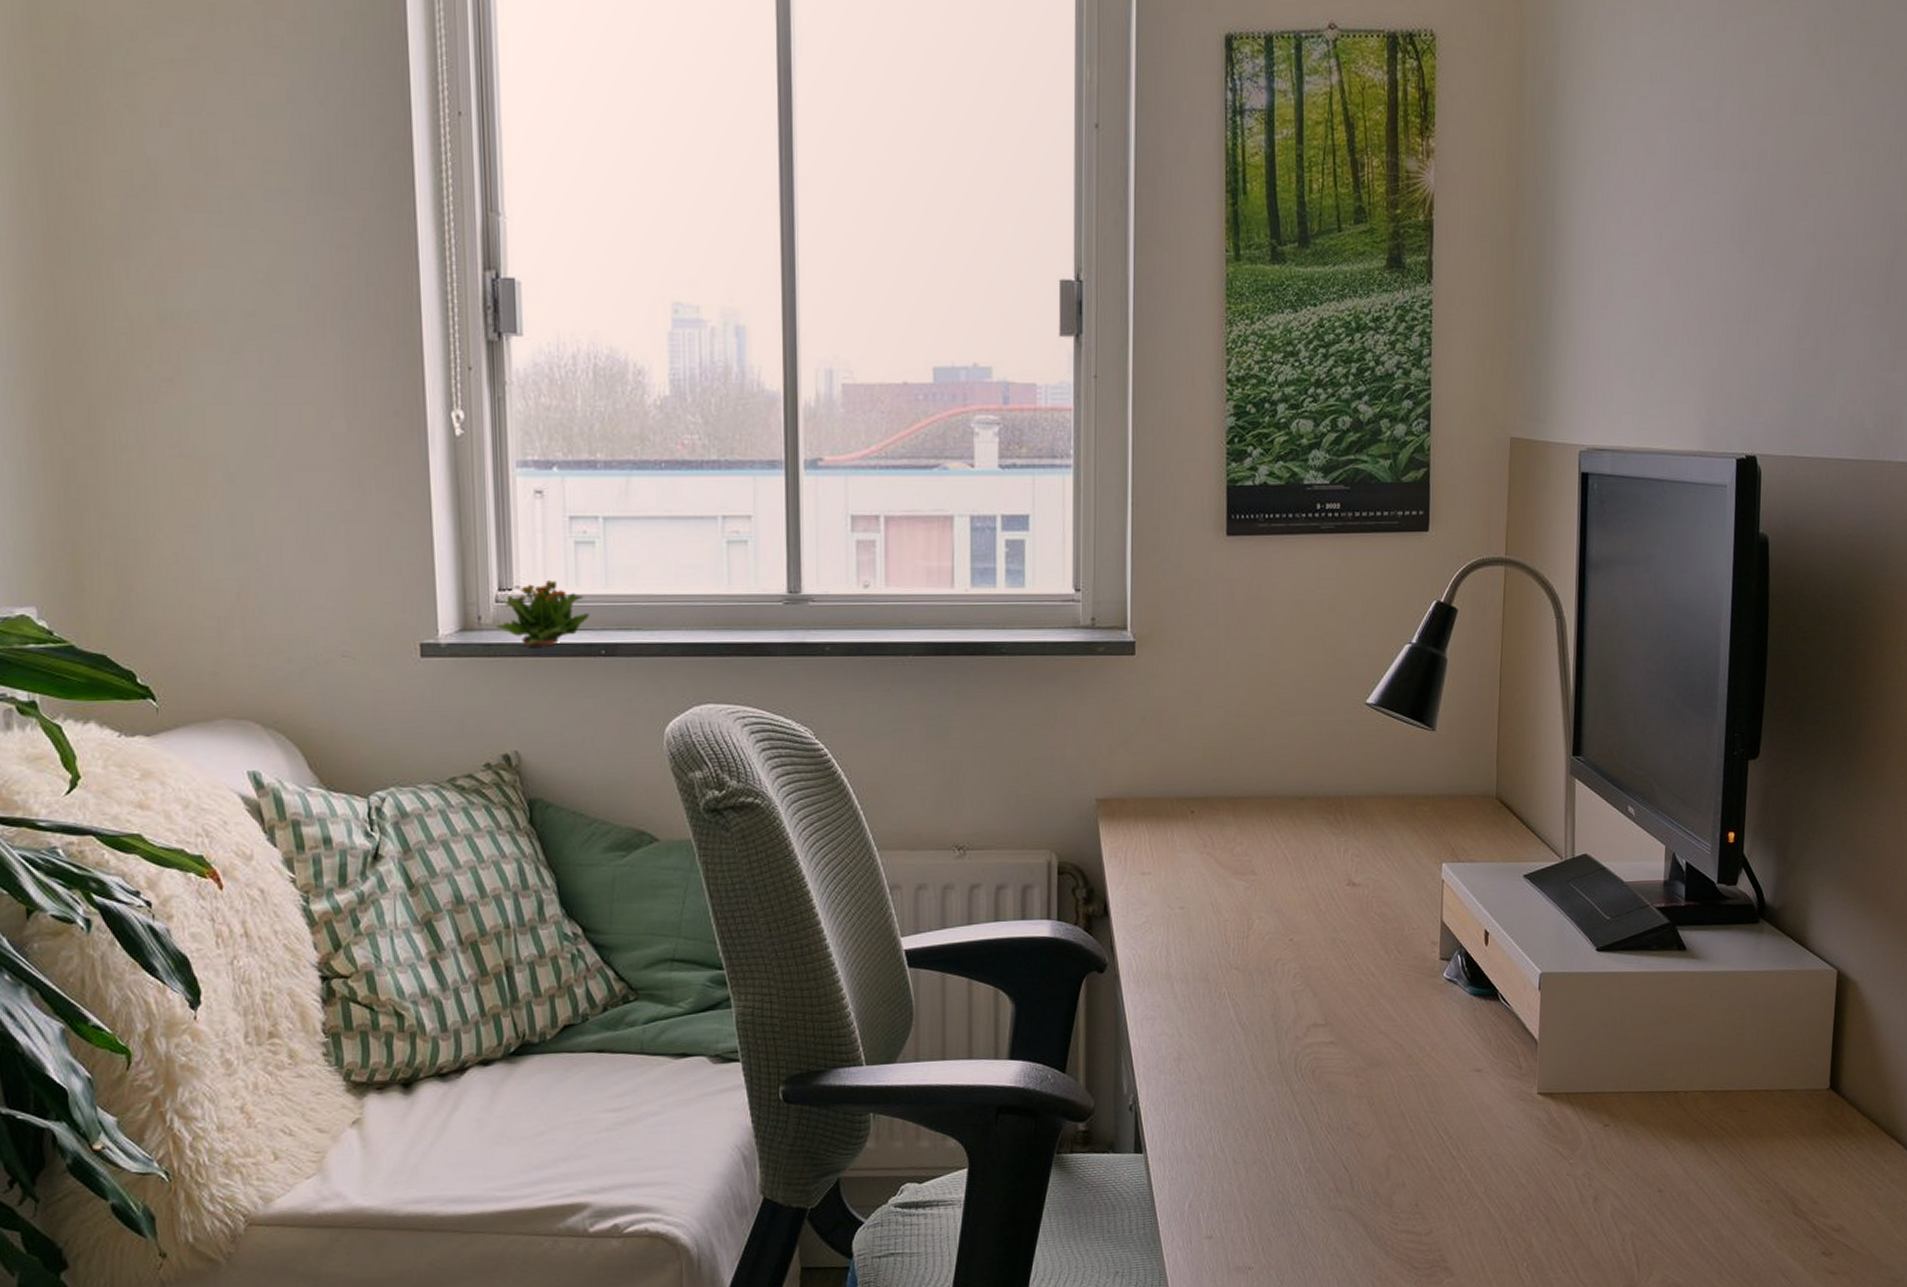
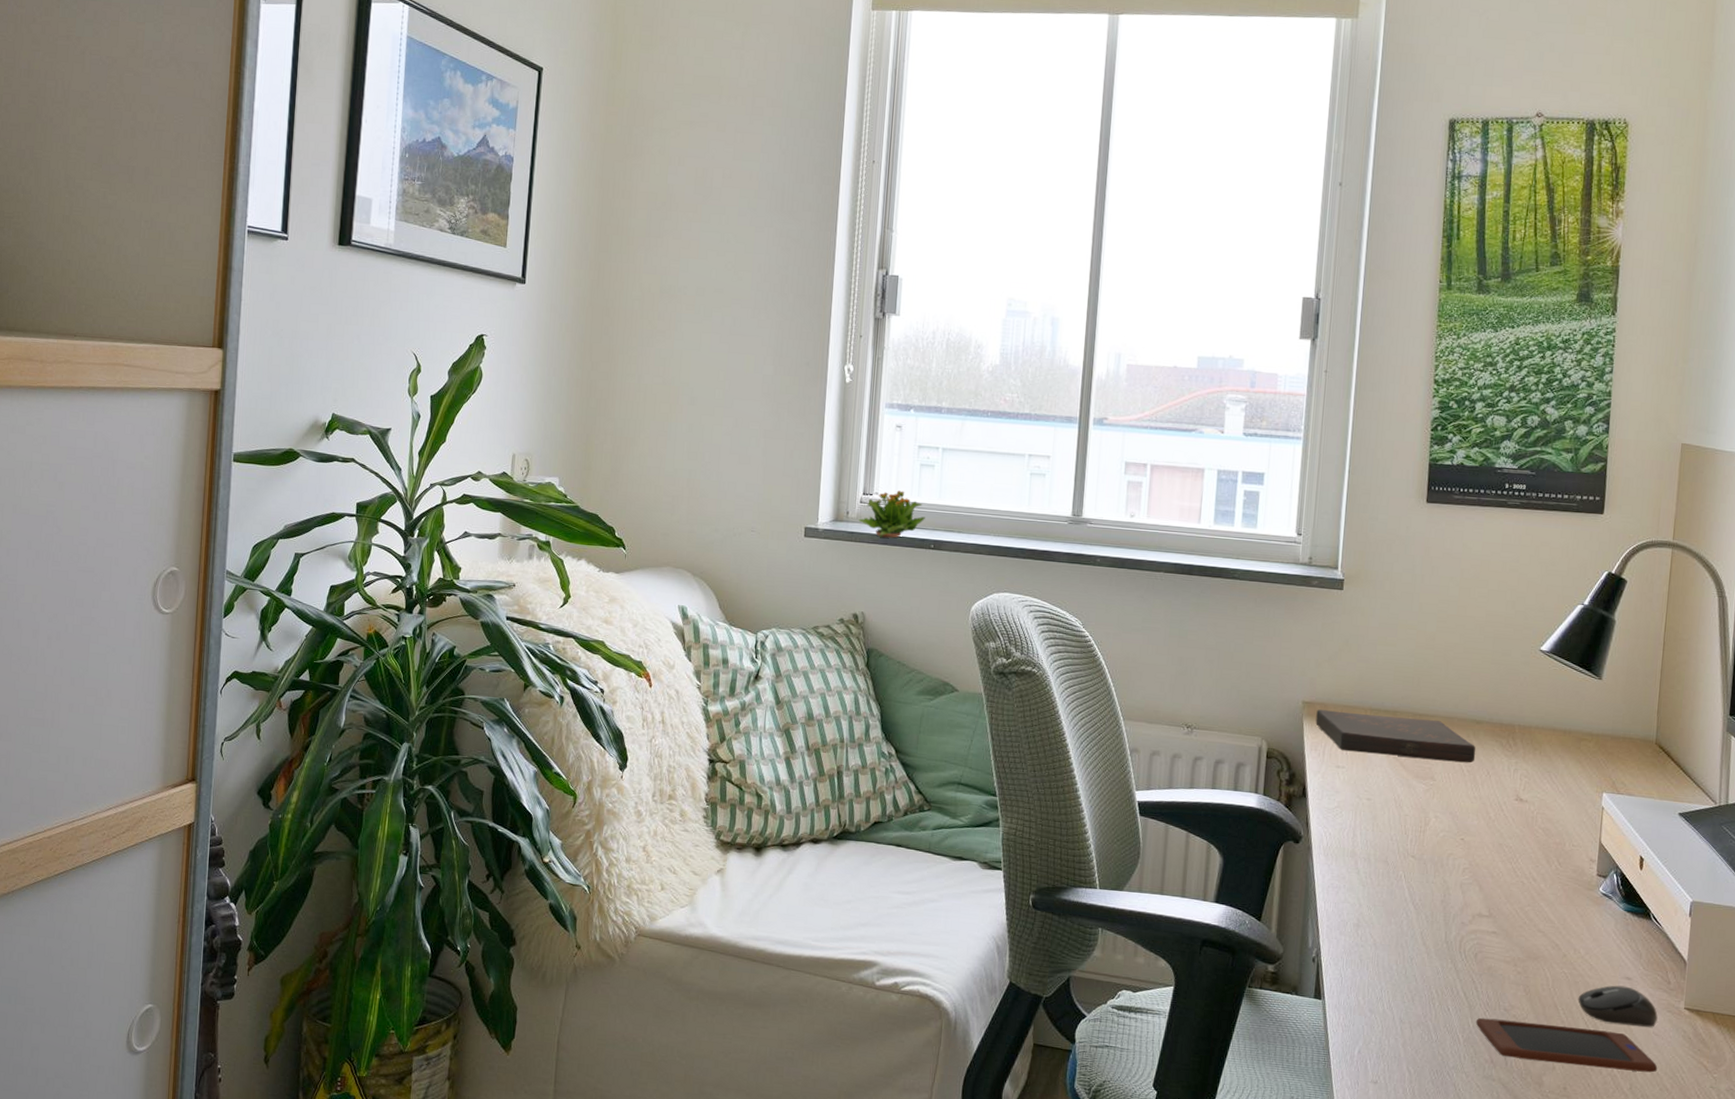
book: none [1113,803,1301,853] -> present [1315,709,1476,764]
smartphone: none [1317,1132,1513,1182] -> present [1475,1017,1658,1073]
computer mouse: none [1426,1079,1510,1124] -> present [1577,985,1658,1027]

